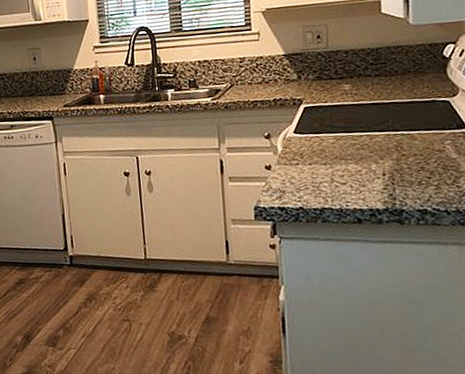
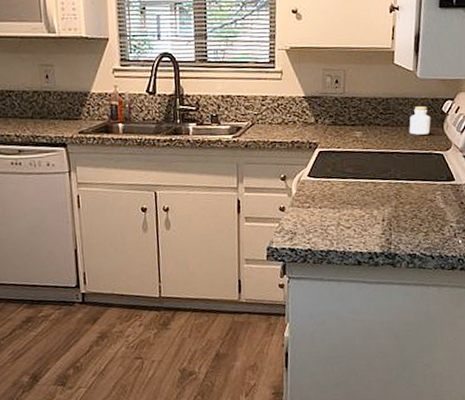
jar: none [405,52,431,83] -> present [409,106,431,135]

